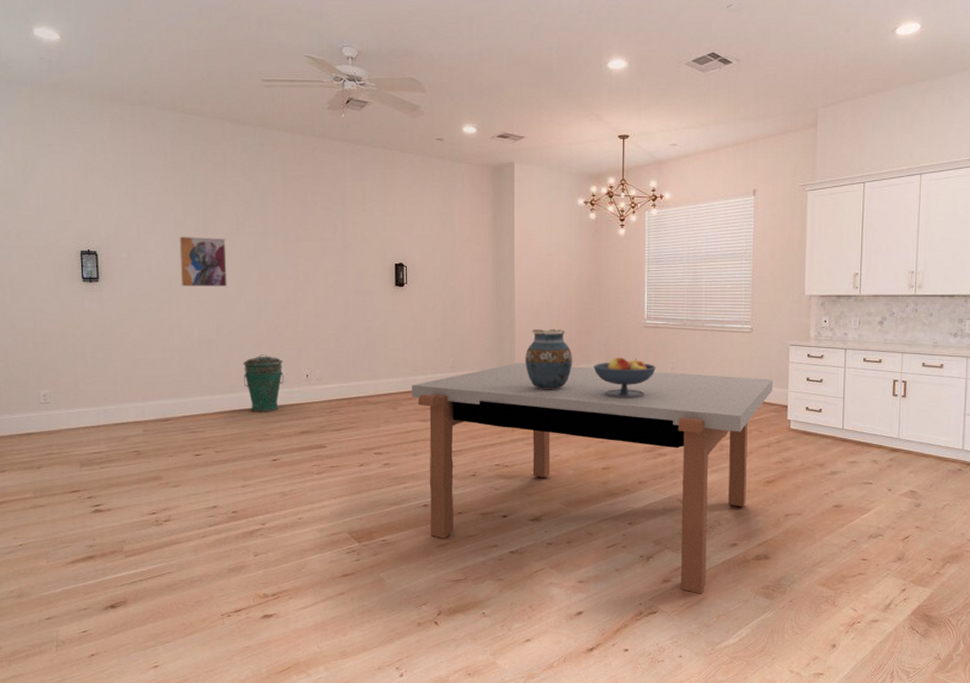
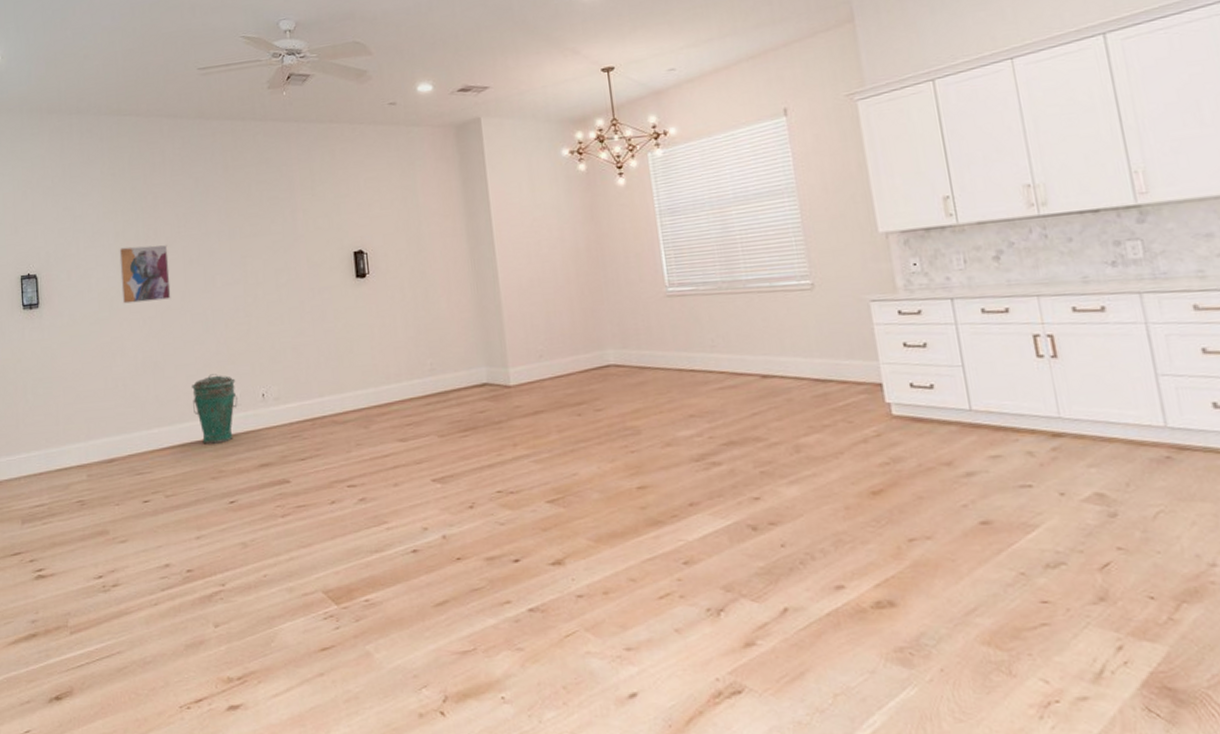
dining table: present [411,363,774,594] -> none [384,348,858,663]
vase: present [525,329,573,390] -> none [519,309,581,390]
fruit bowl: present [593,357,656,398] -> none [607,337,690,392]

